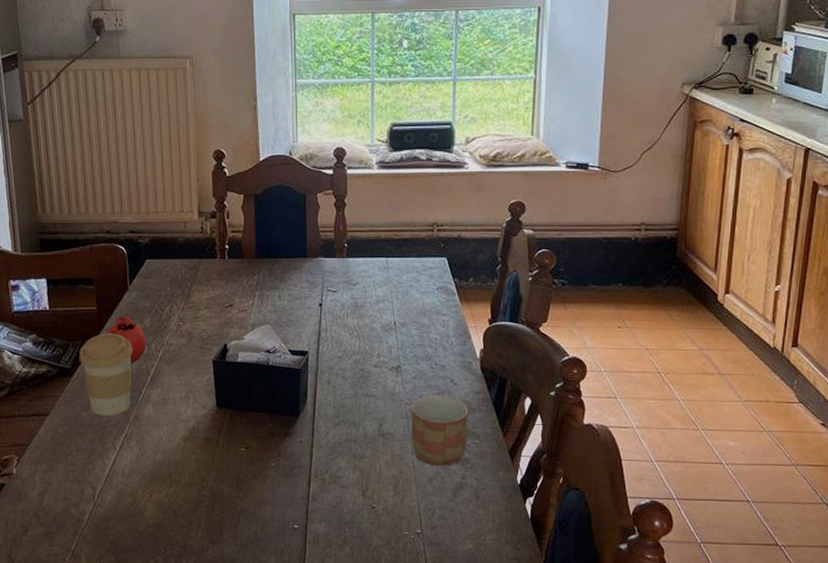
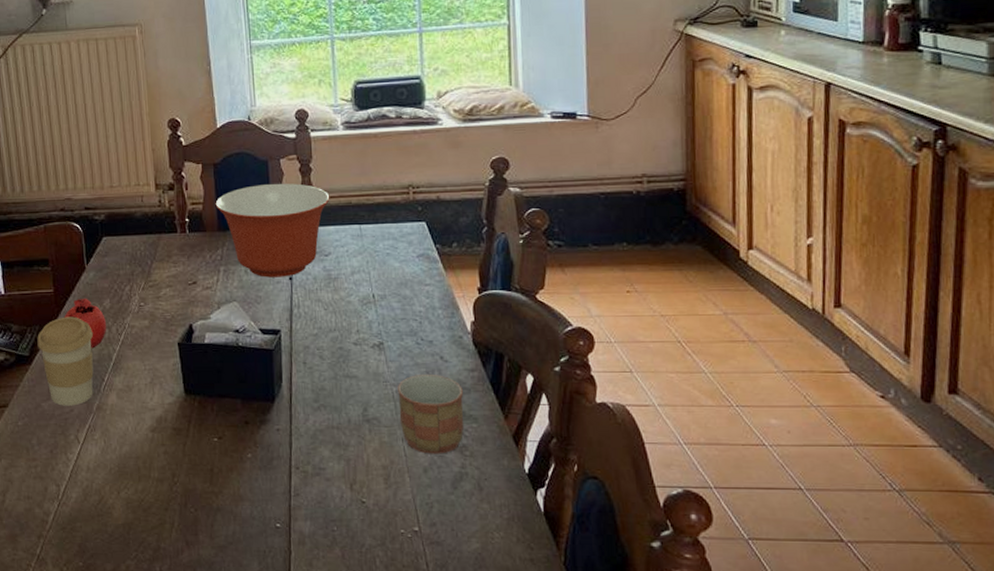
mixing bowl: none [254,216,361,303] -> present [215,183,330,278]

